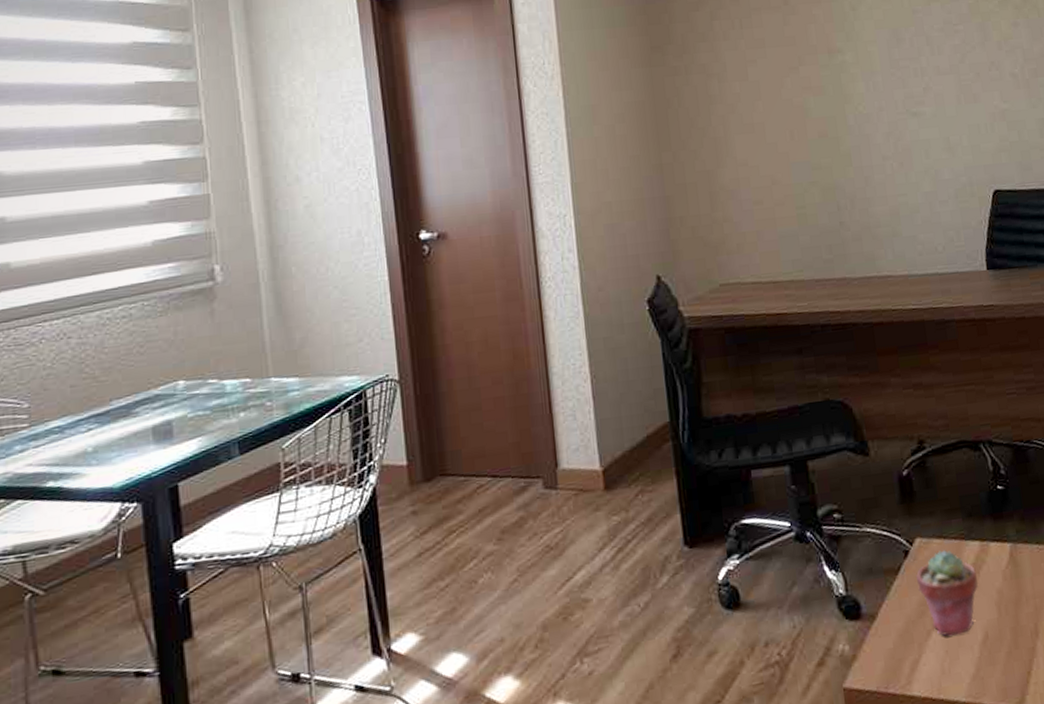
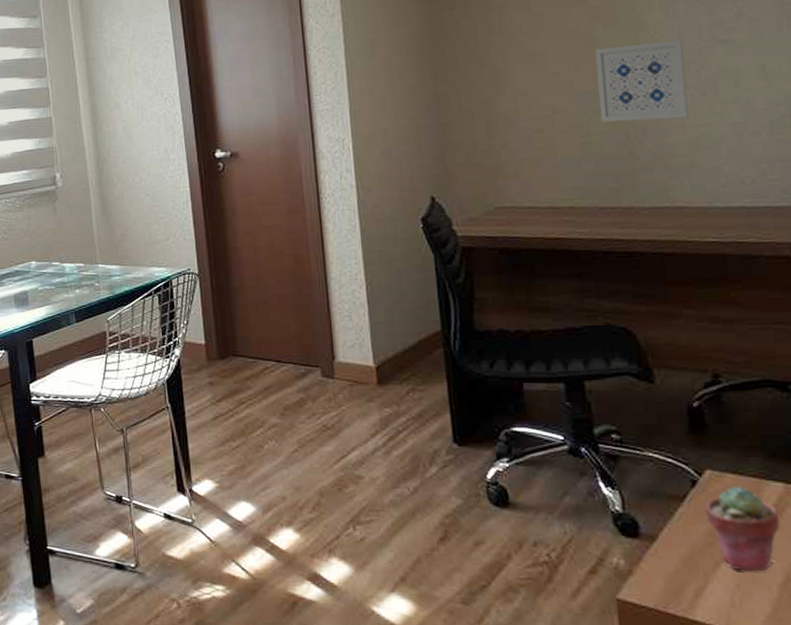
wall art: none [807,112,890,193] -> present [594,39,689,122]

